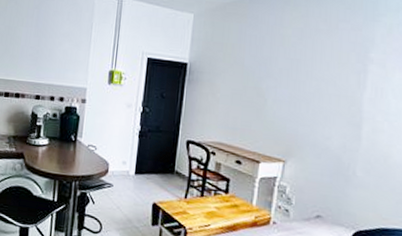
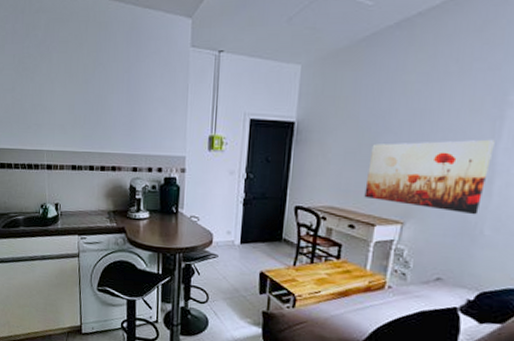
wall art: none [250,87,360,157] -> present [364,139,495,215]

